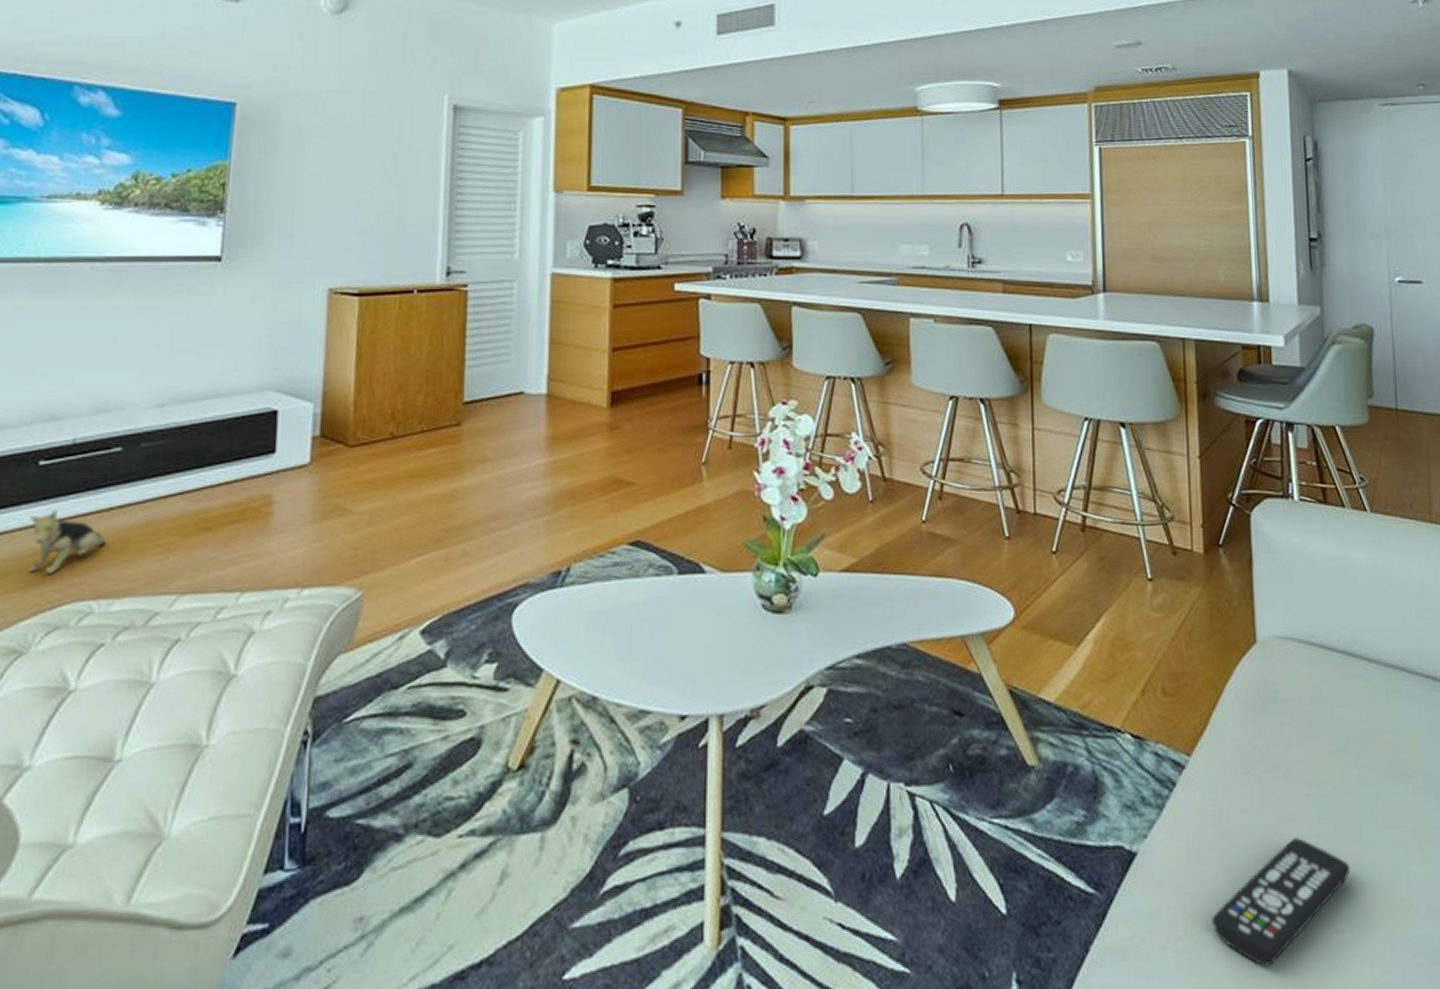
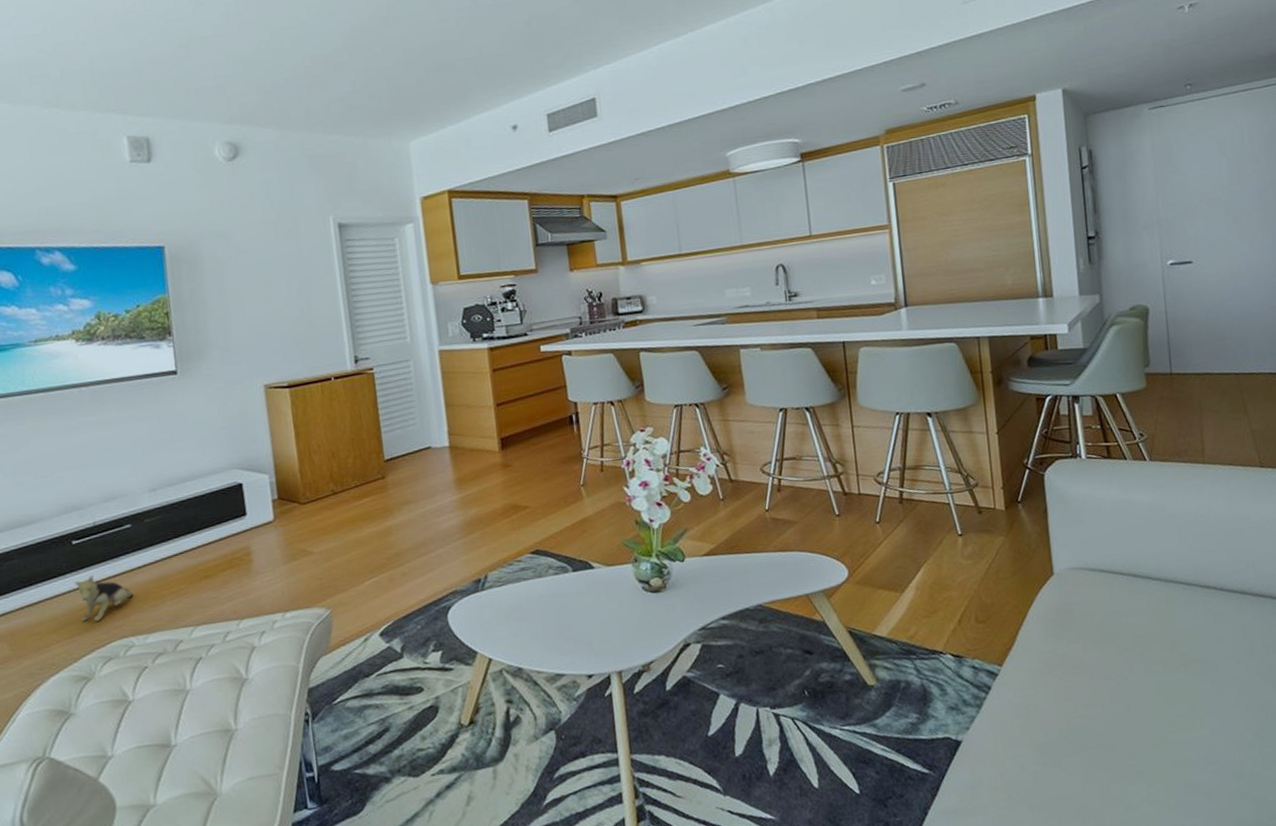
remote control: present [1212,838,1351,967] -> none [1026,718,1140,814]

